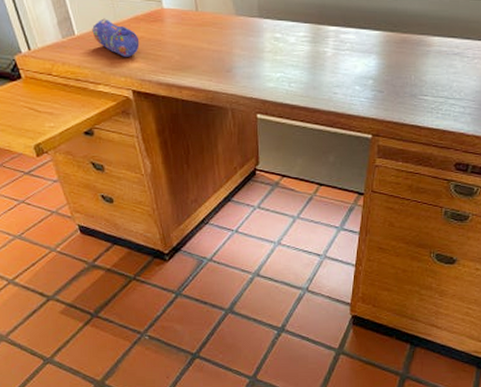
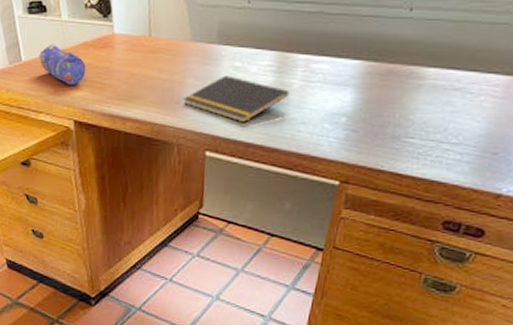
notepad: none [233,46,324,88] -> present [183,75,290,123]

